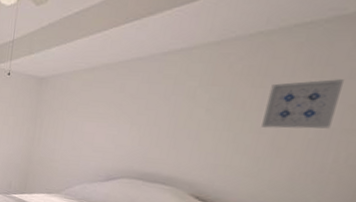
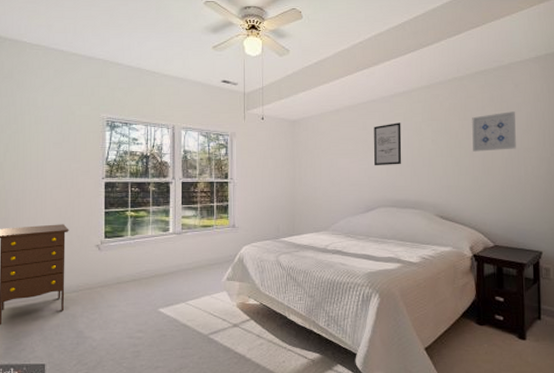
wall art: none [126,86,170,135] -> present [374,123,402,166]

